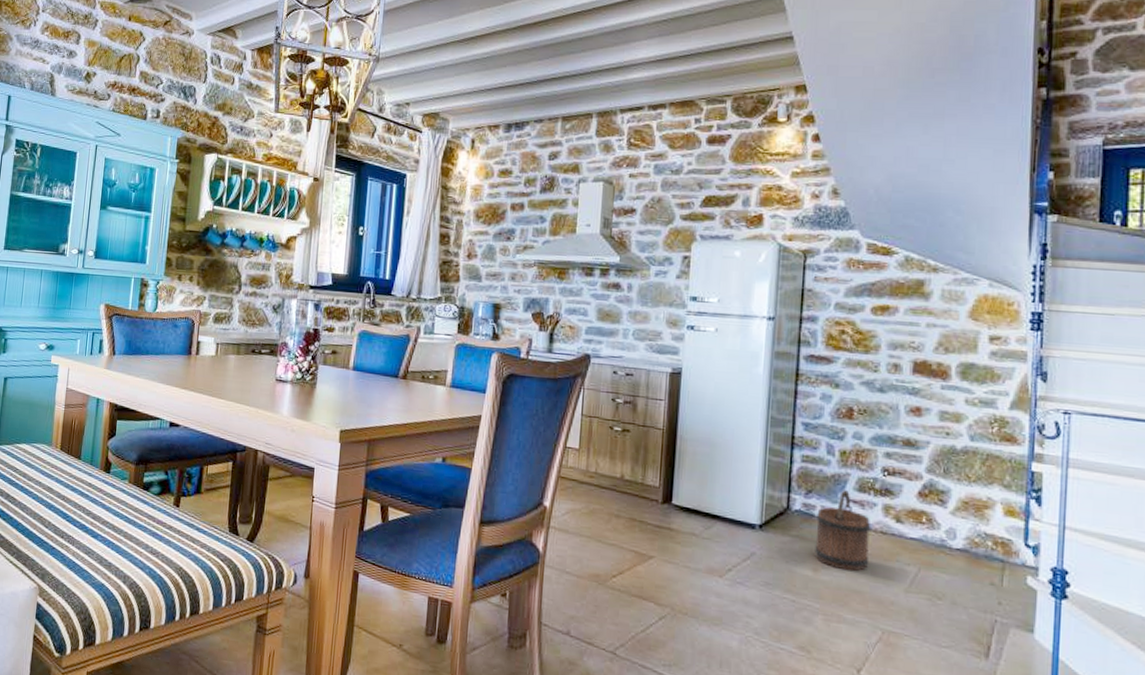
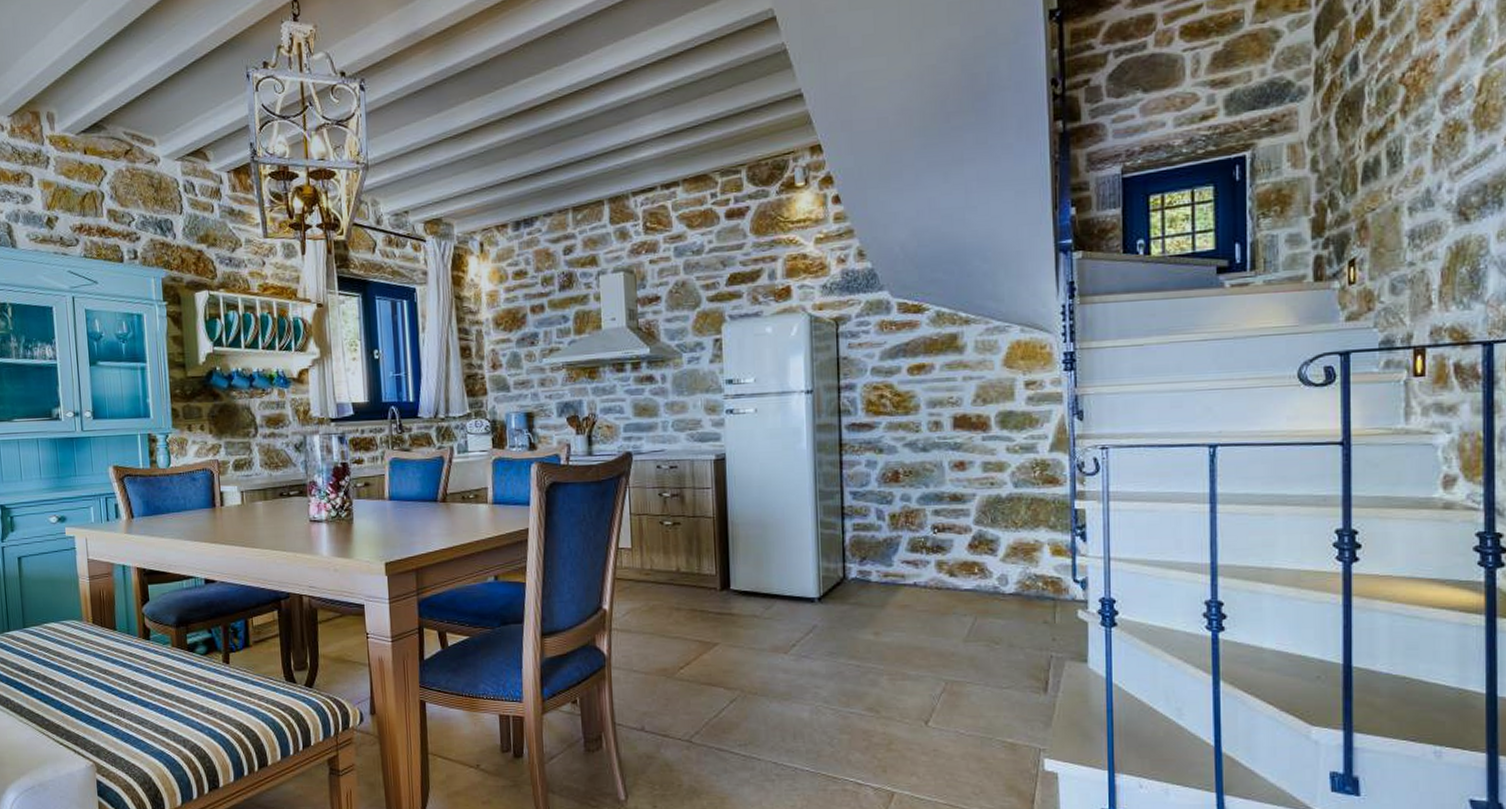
bucket: present [815,490,871,572] -> none [873,552,927,630]

